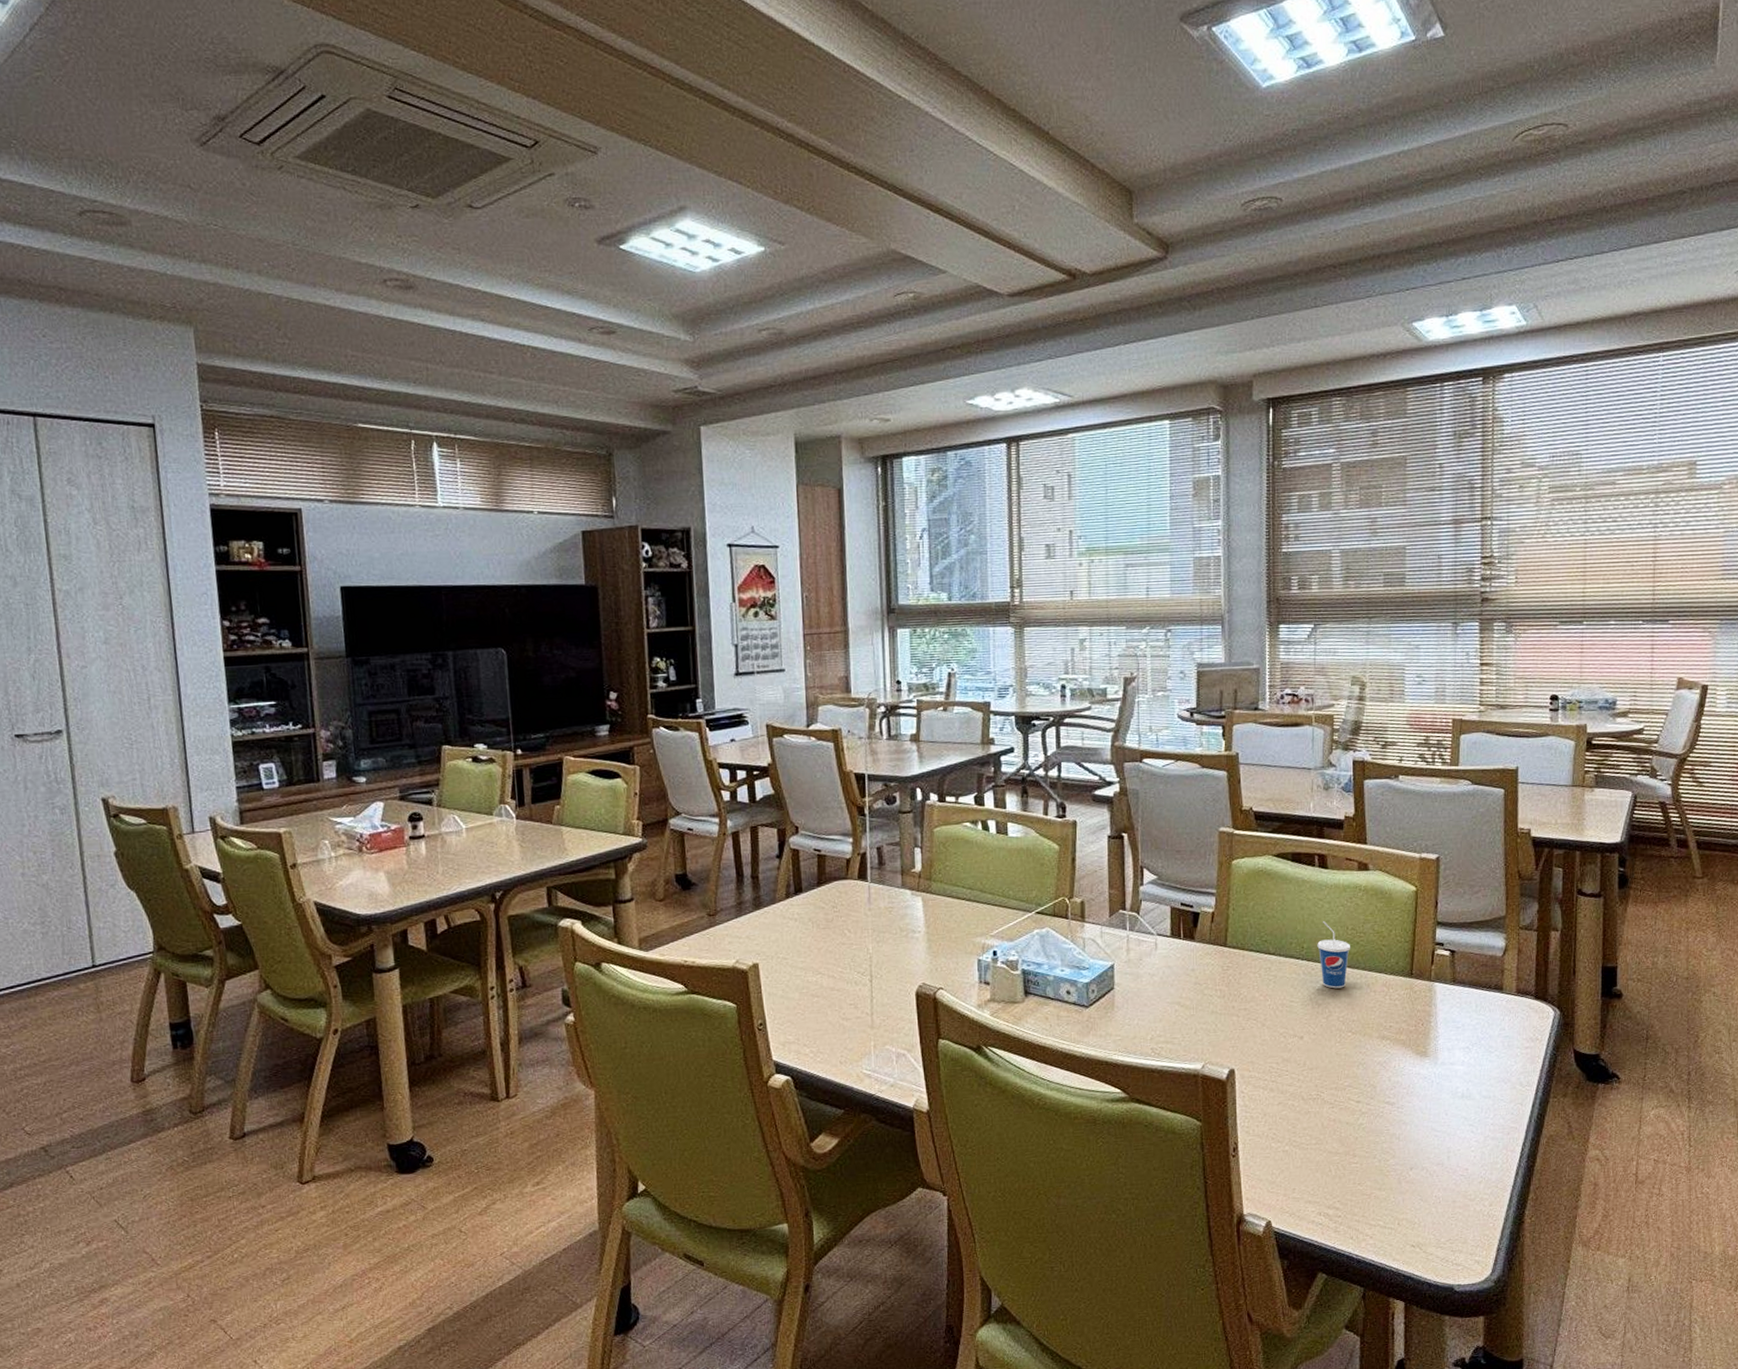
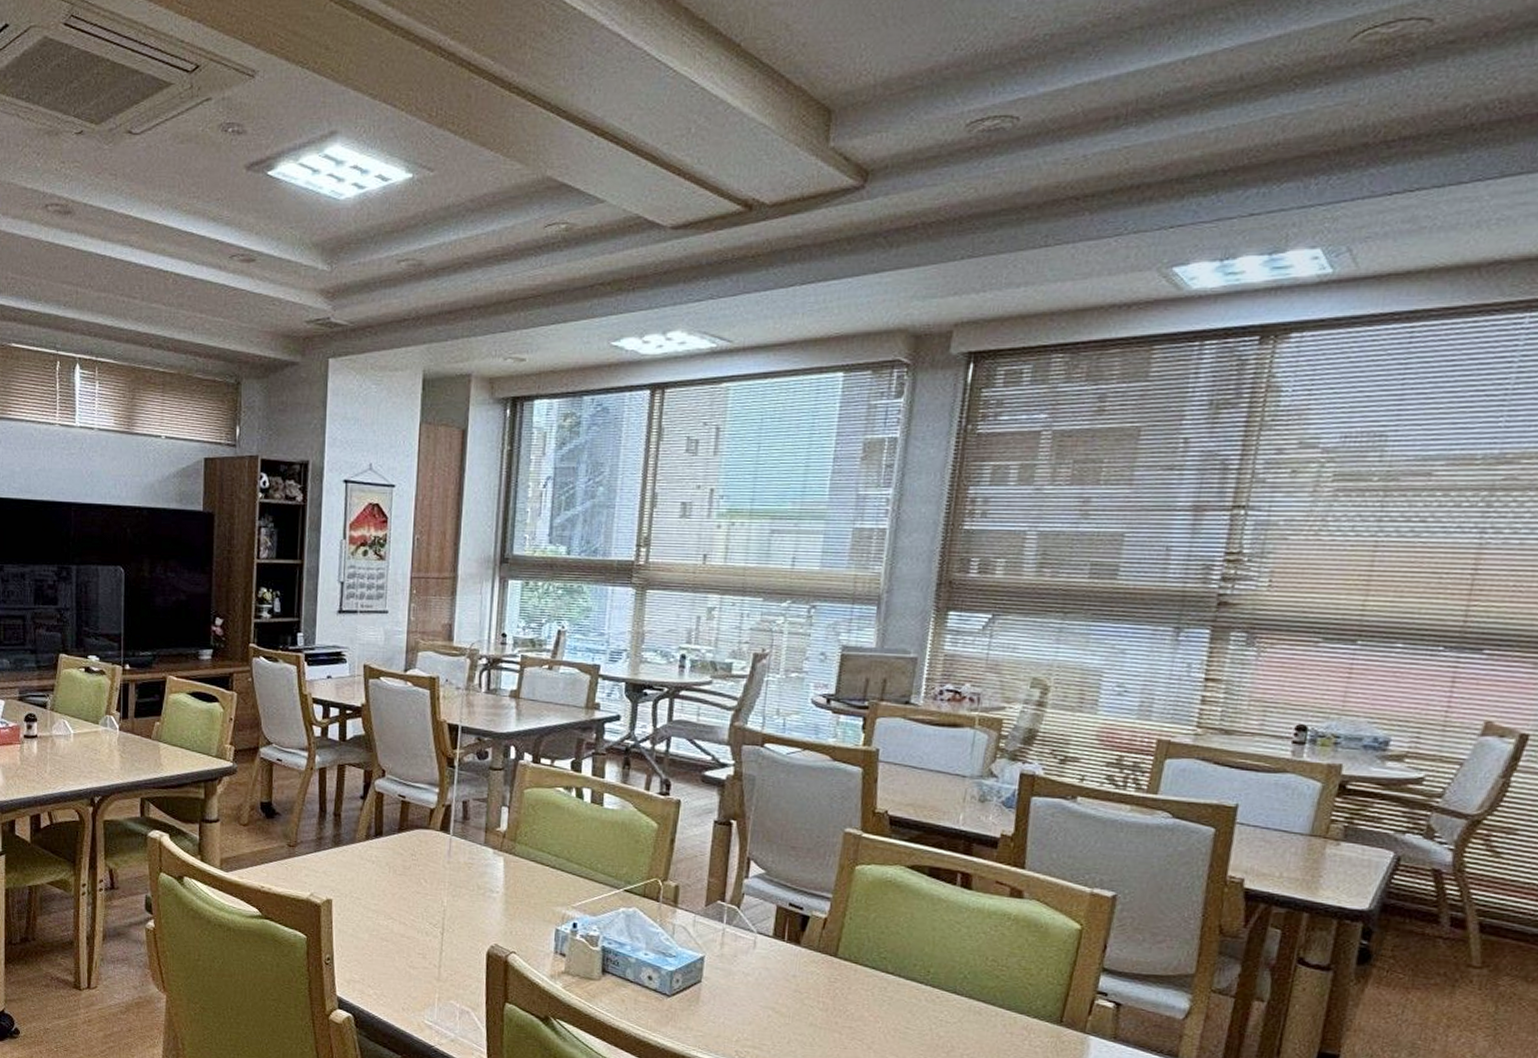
cup: present [1317,921,1351,989] -> none [946,947,989,1023]

